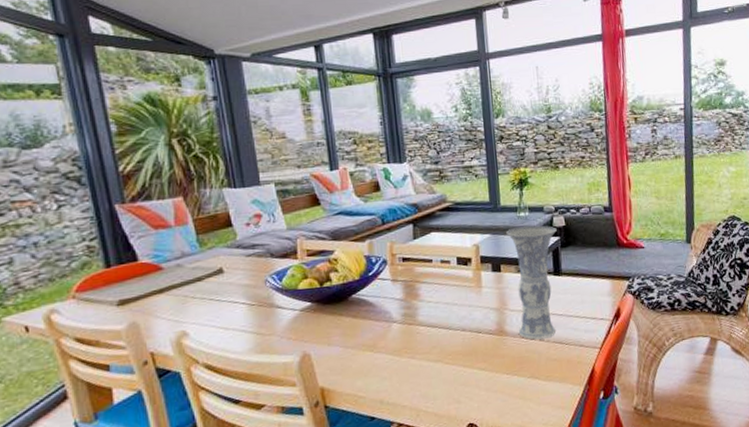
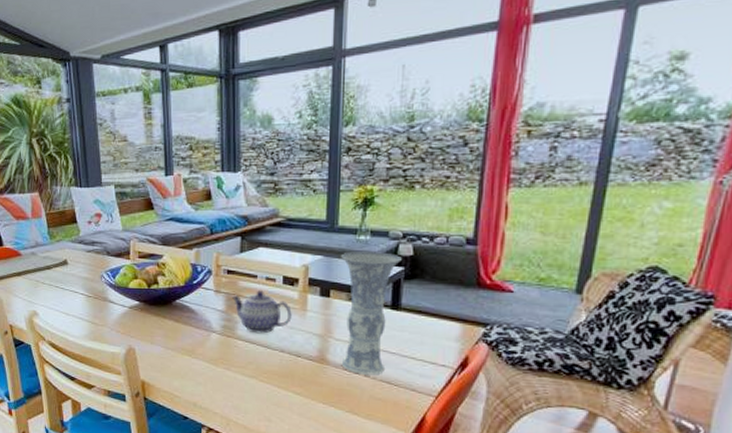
teapot: none [409,273,469,317] -> present [231,290,292,334]

